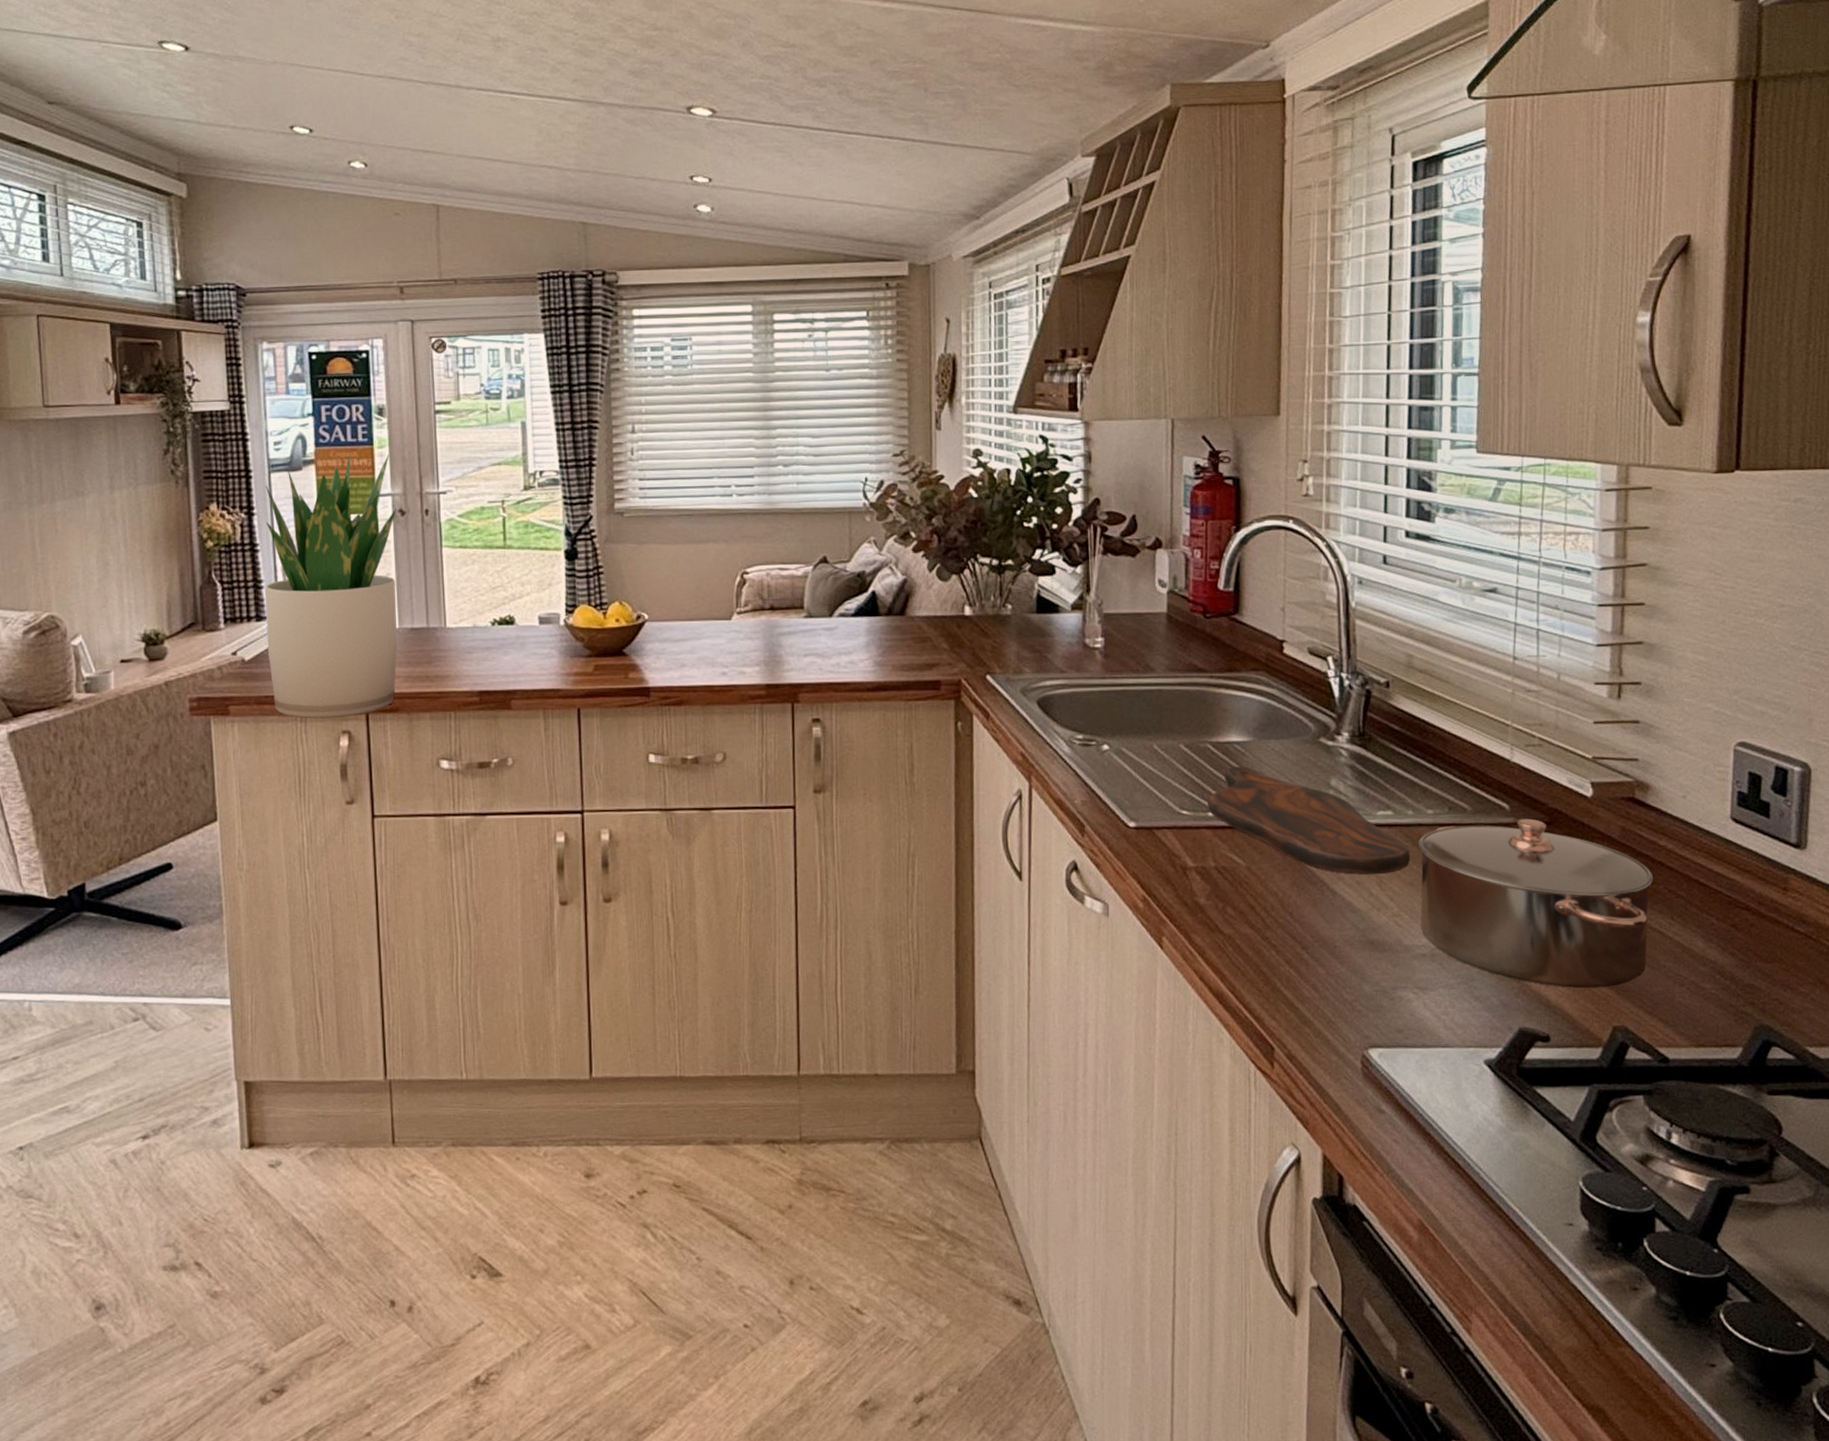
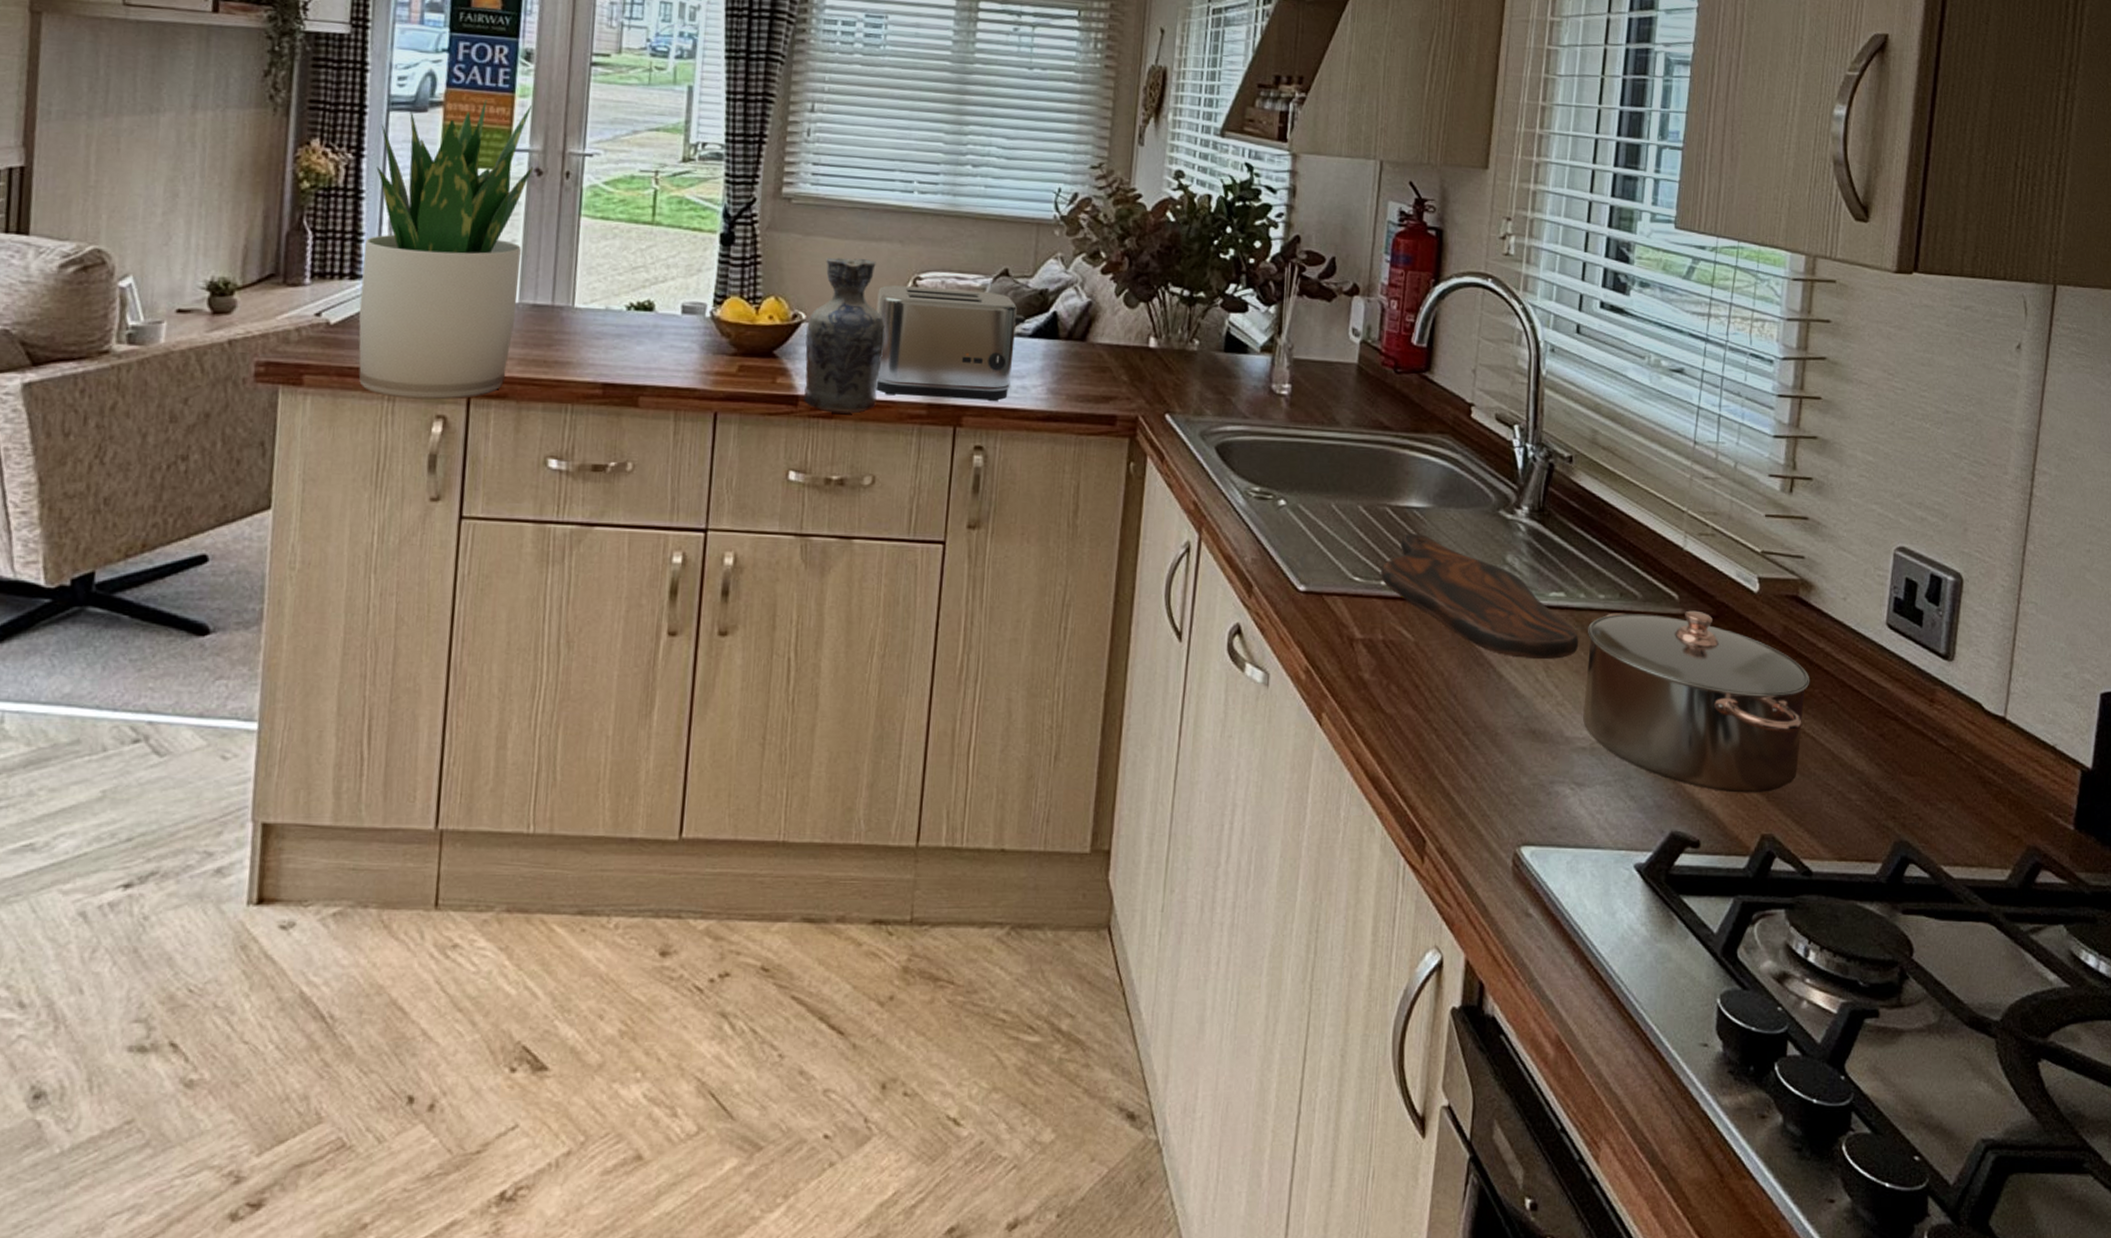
ceramic jug: none [650,560,721,700] -> present [804,257,886,414]
toaster: none [710,578,847,680] -> present [876,285,1025,402]

